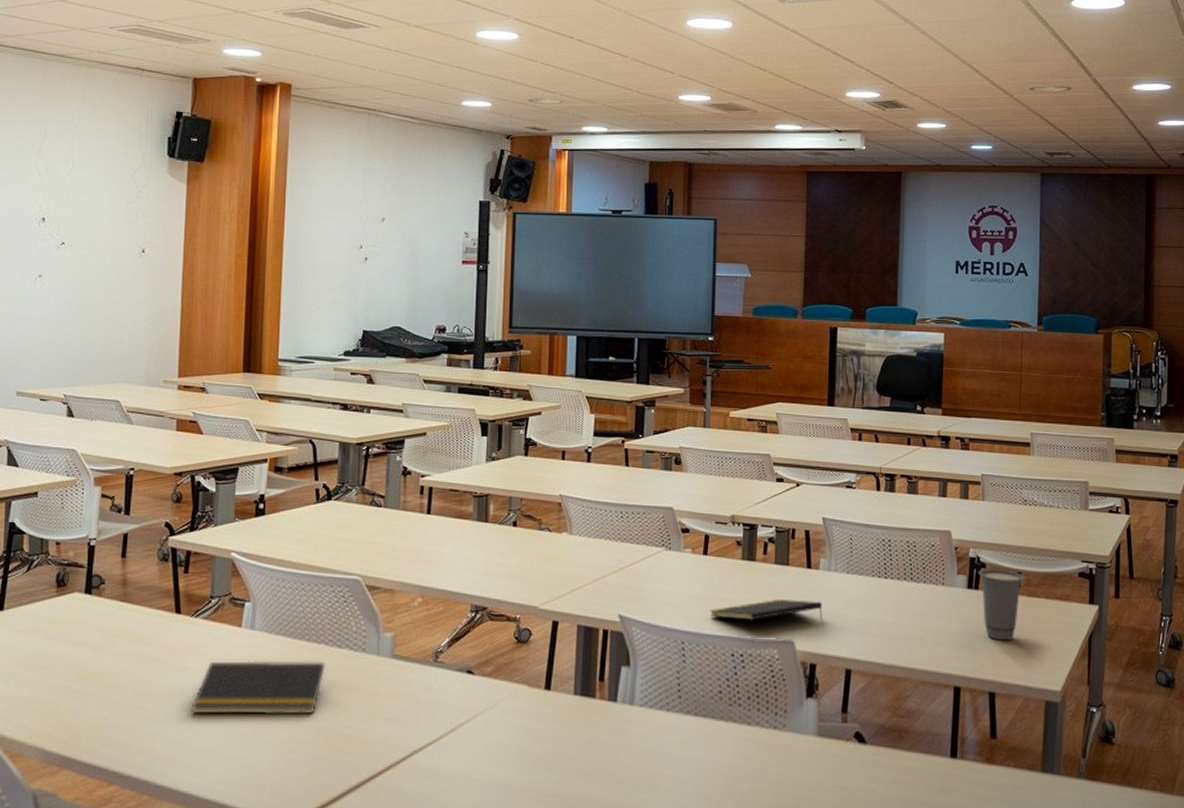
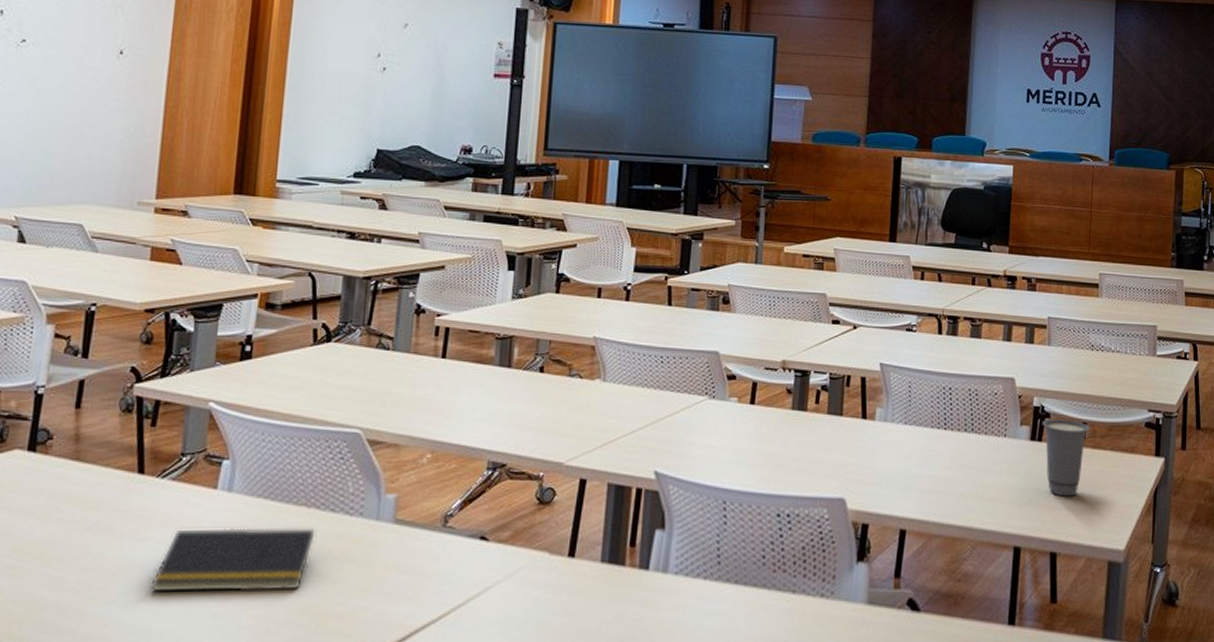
notepad: present [709,600,824,621] -> none [755,453,878,477]

